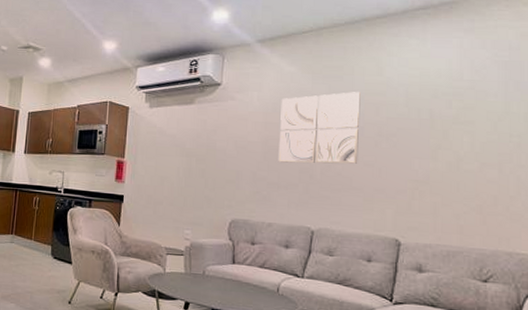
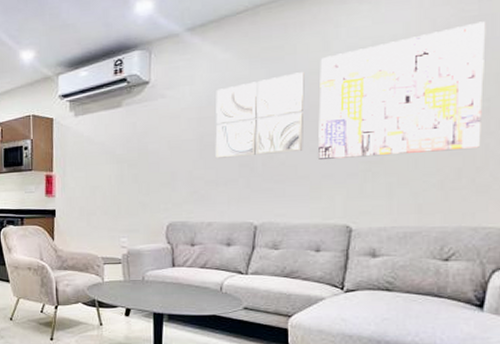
wall art: none [372,67,516,179] -> present [318,21,486,159]

